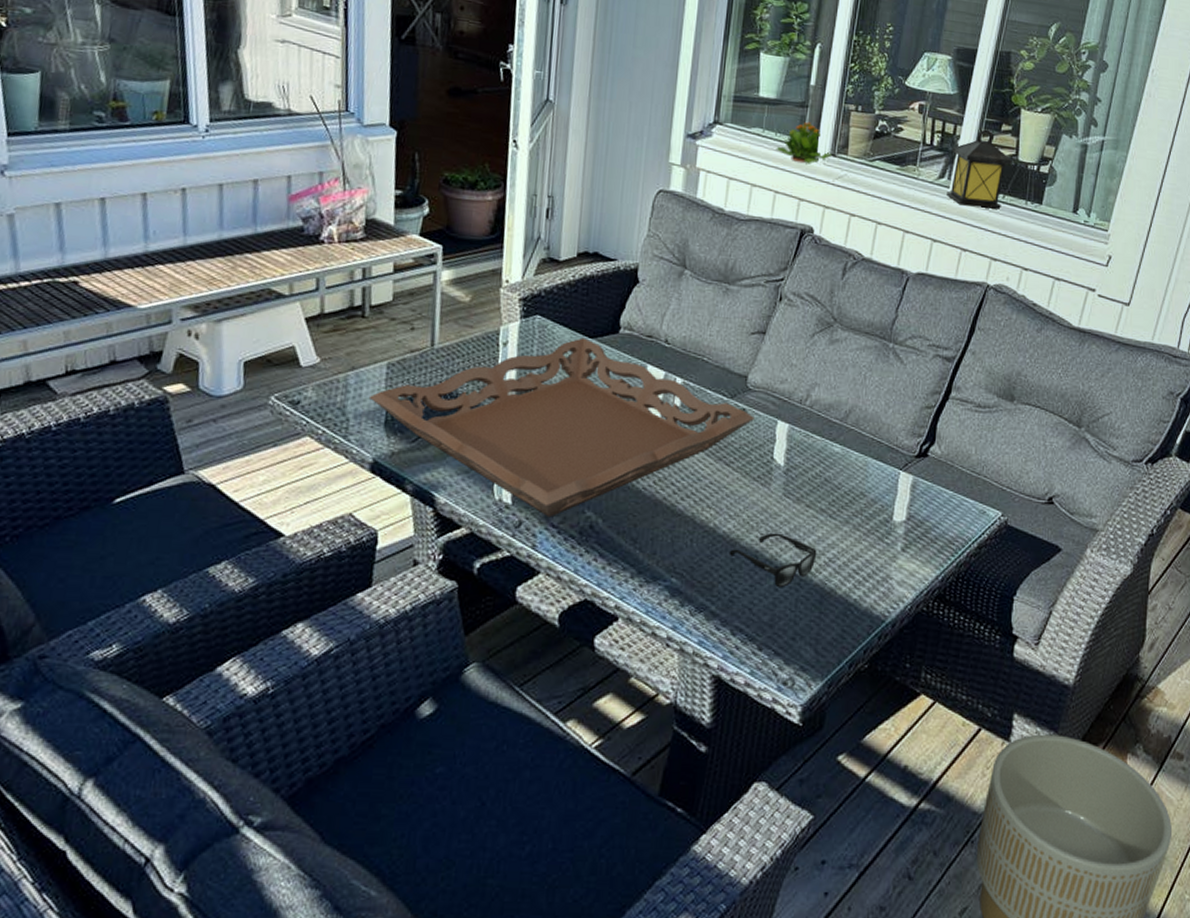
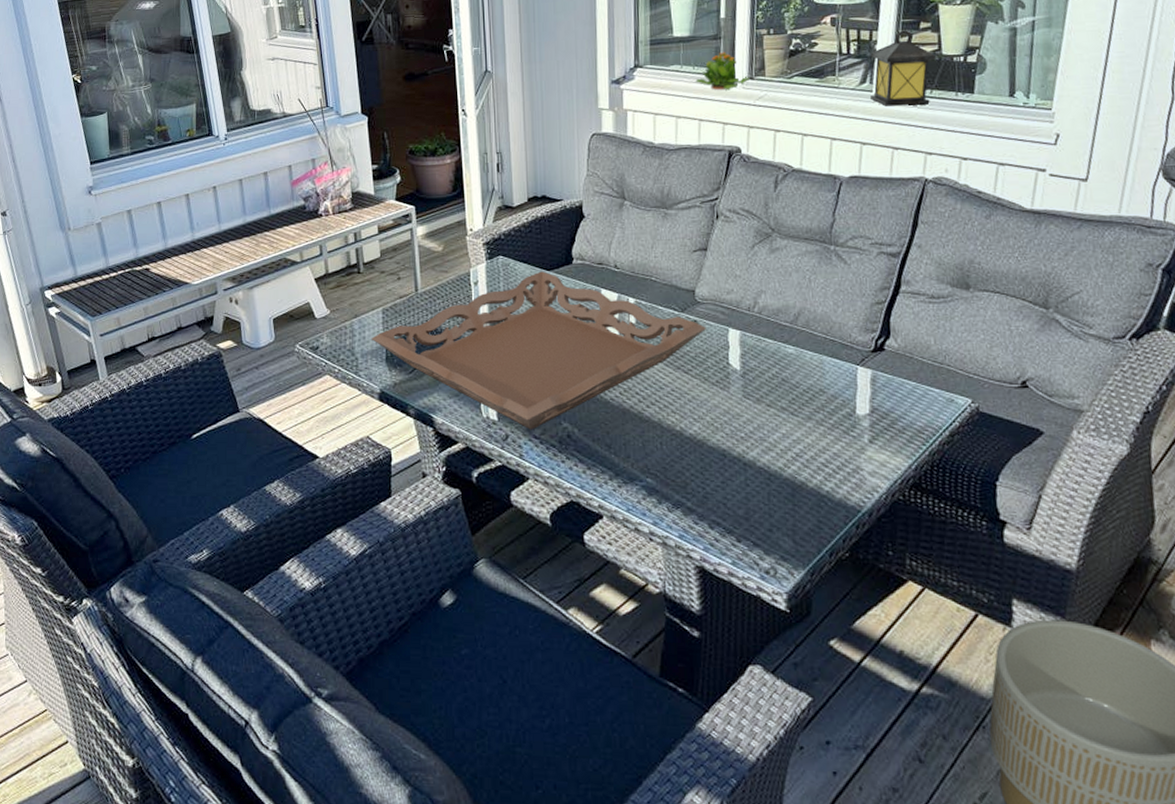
sunglasses: present [729,532,817,588] -> none [697,432,784,484]

